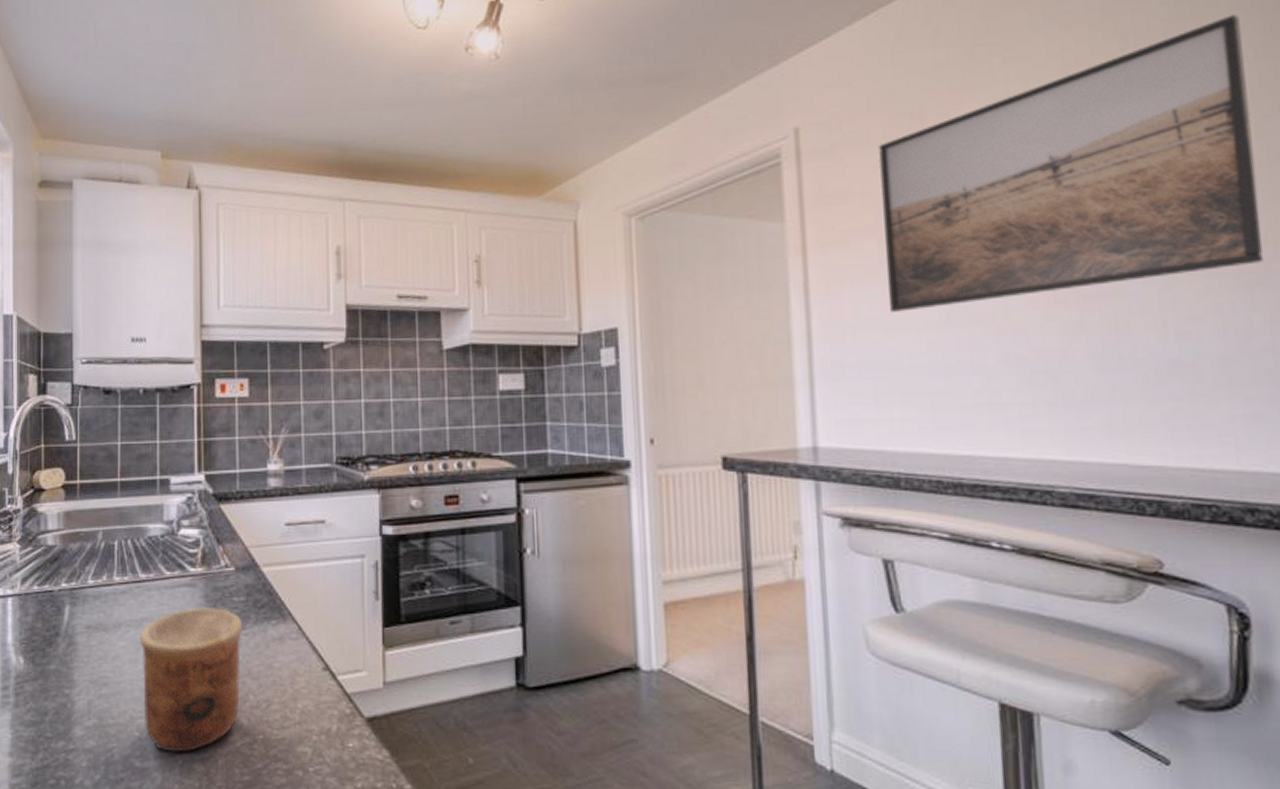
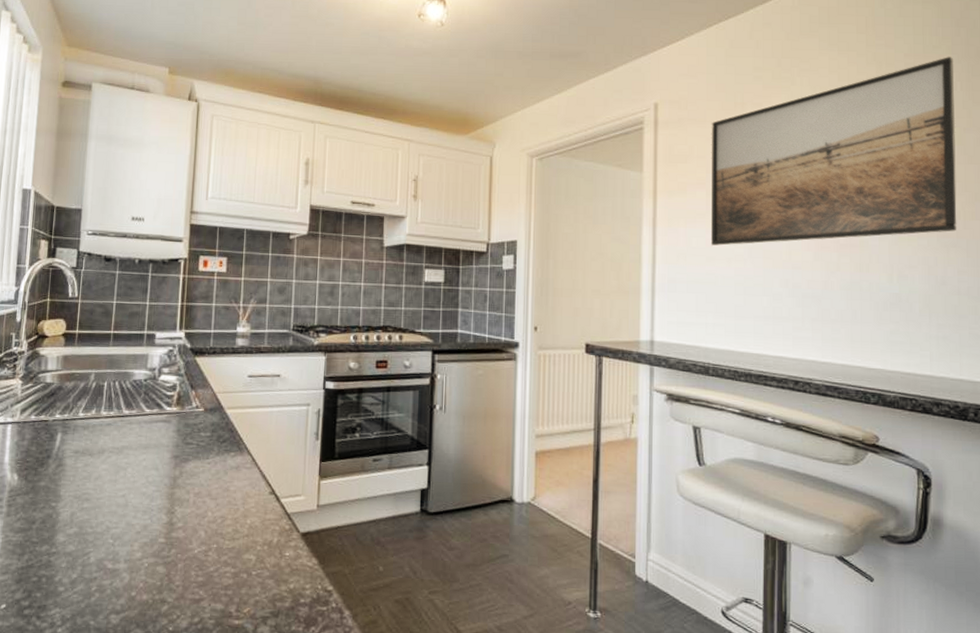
cup: present [140,607,243,753] -> none [118,439,207,557]

